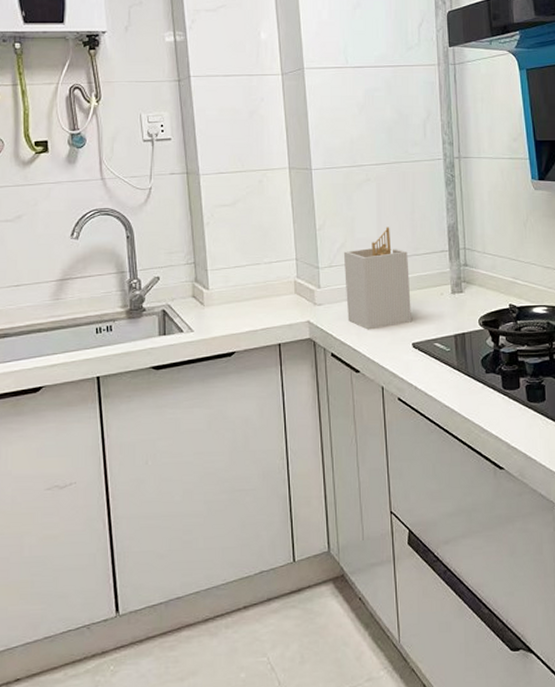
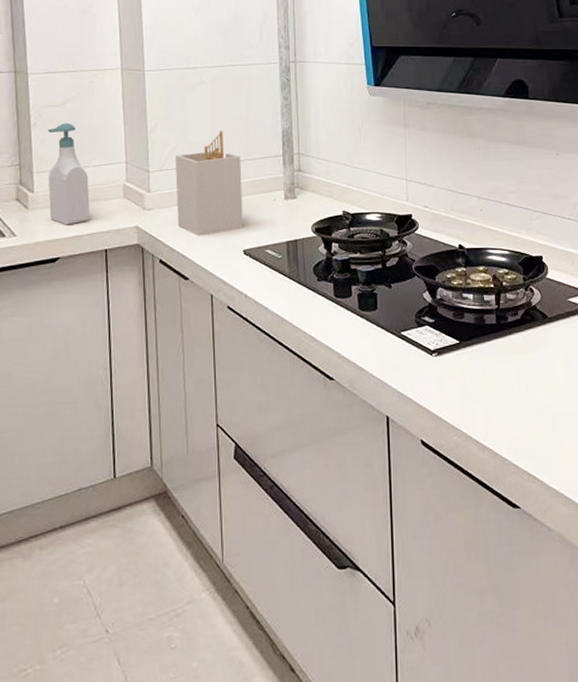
soap bottle: none [220,222,264,321] -> present [48,123,91,225]

